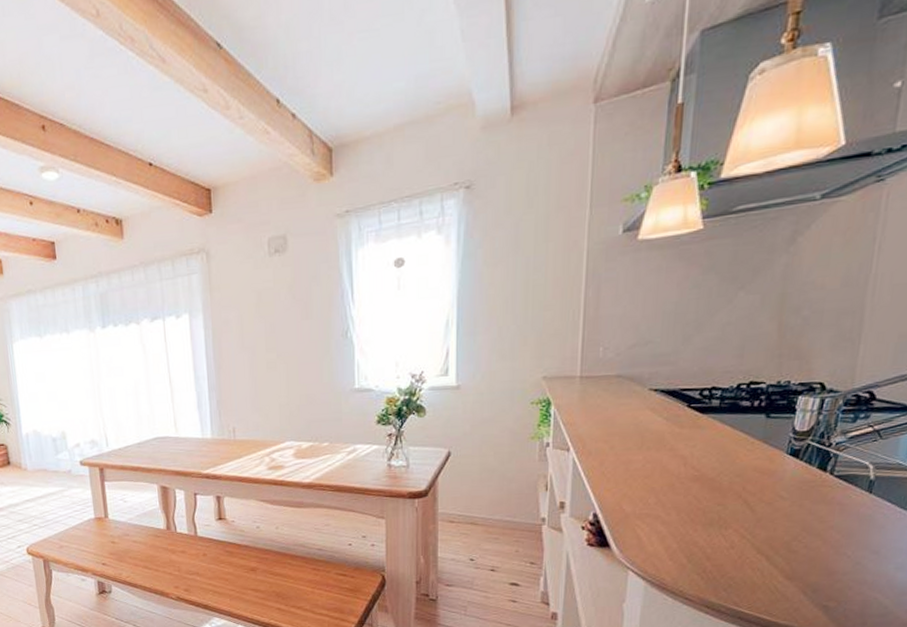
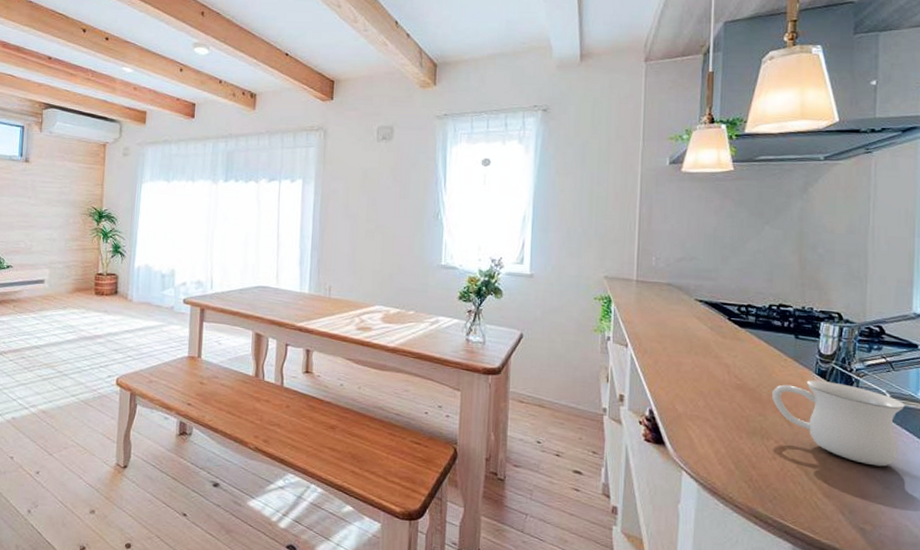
mug: none [734,460,890,543] -> present [772,380,905,467]

